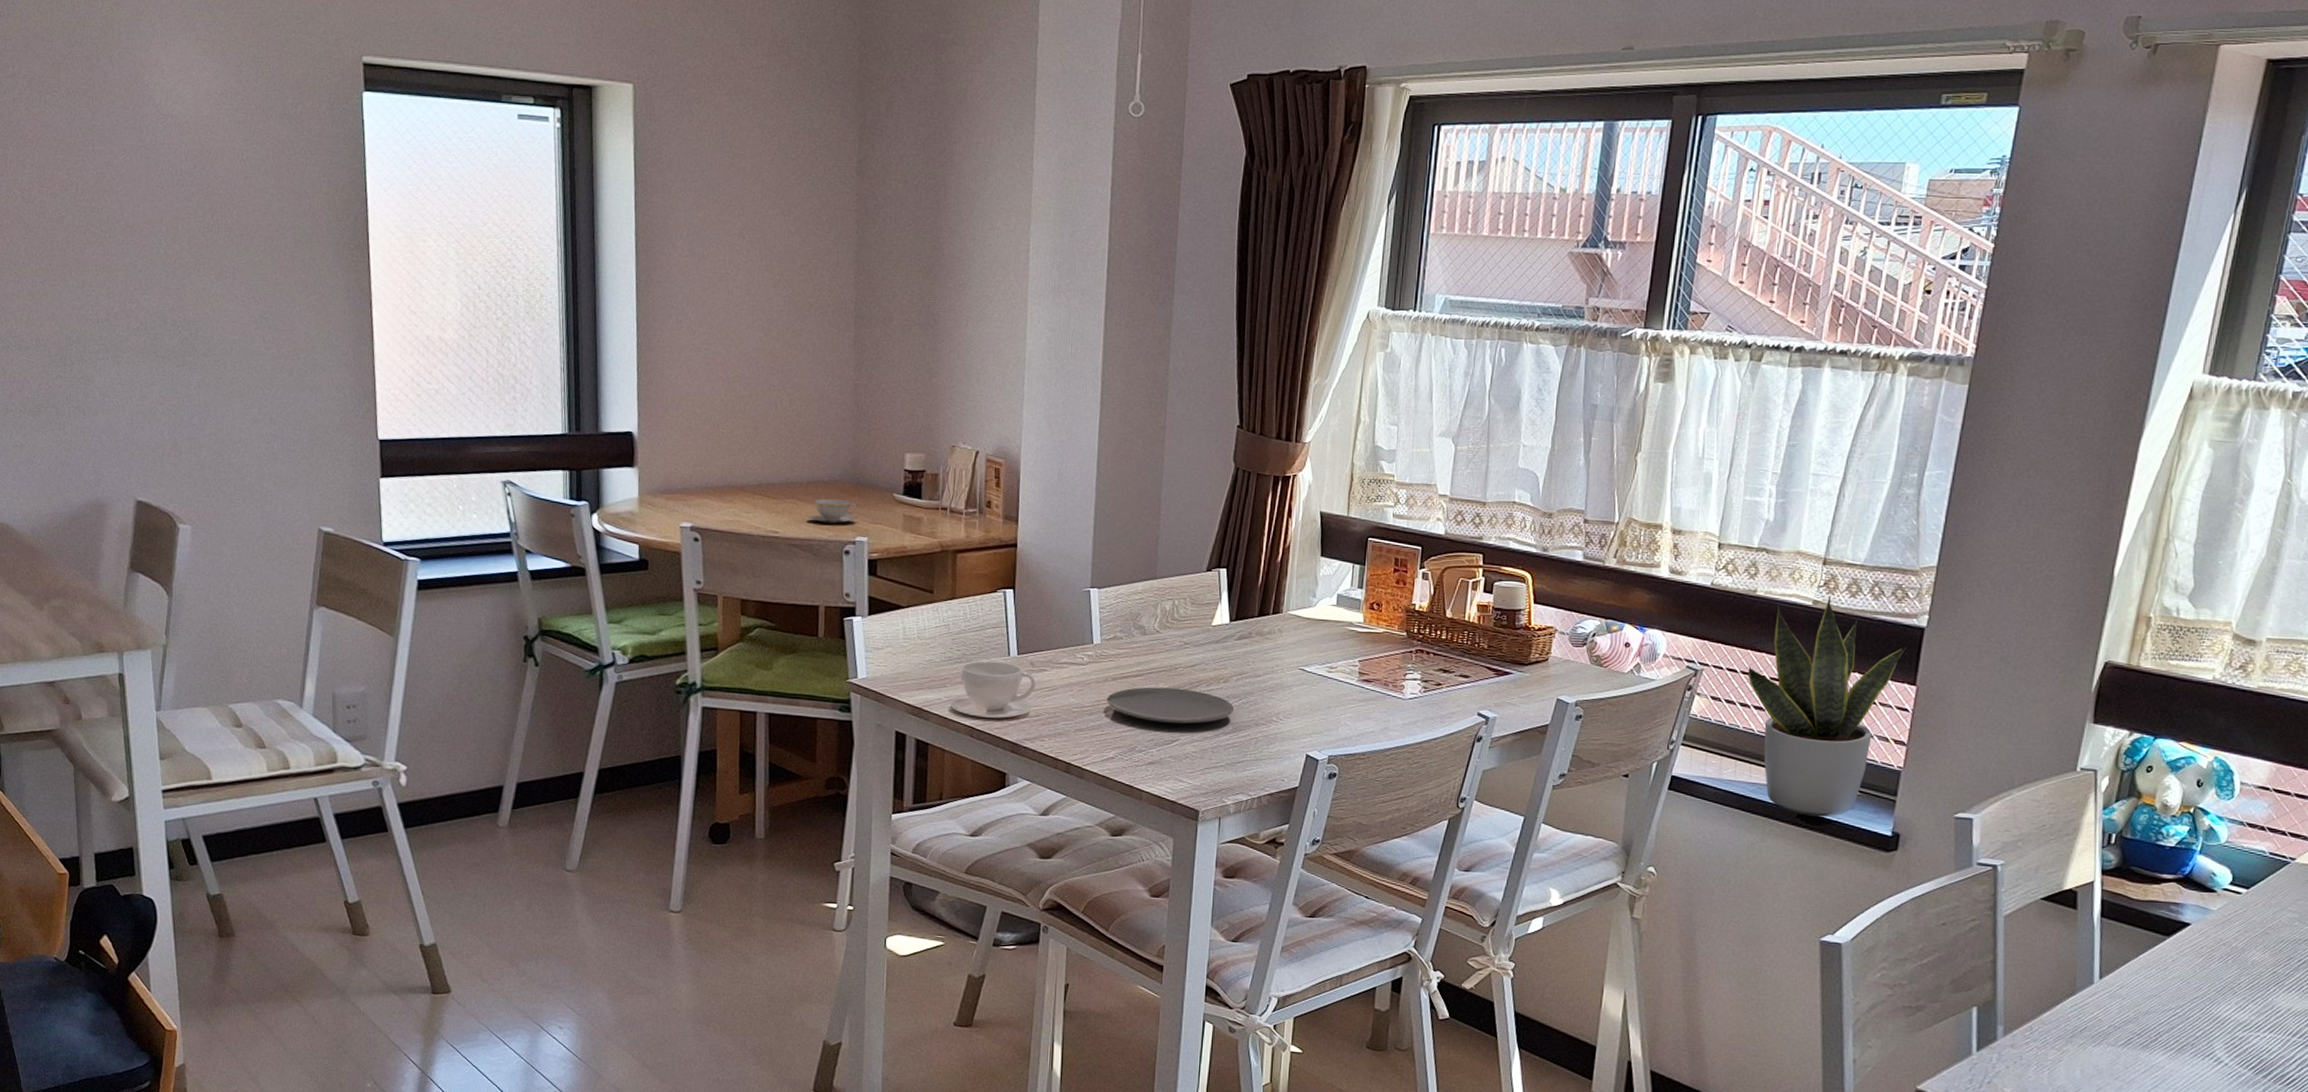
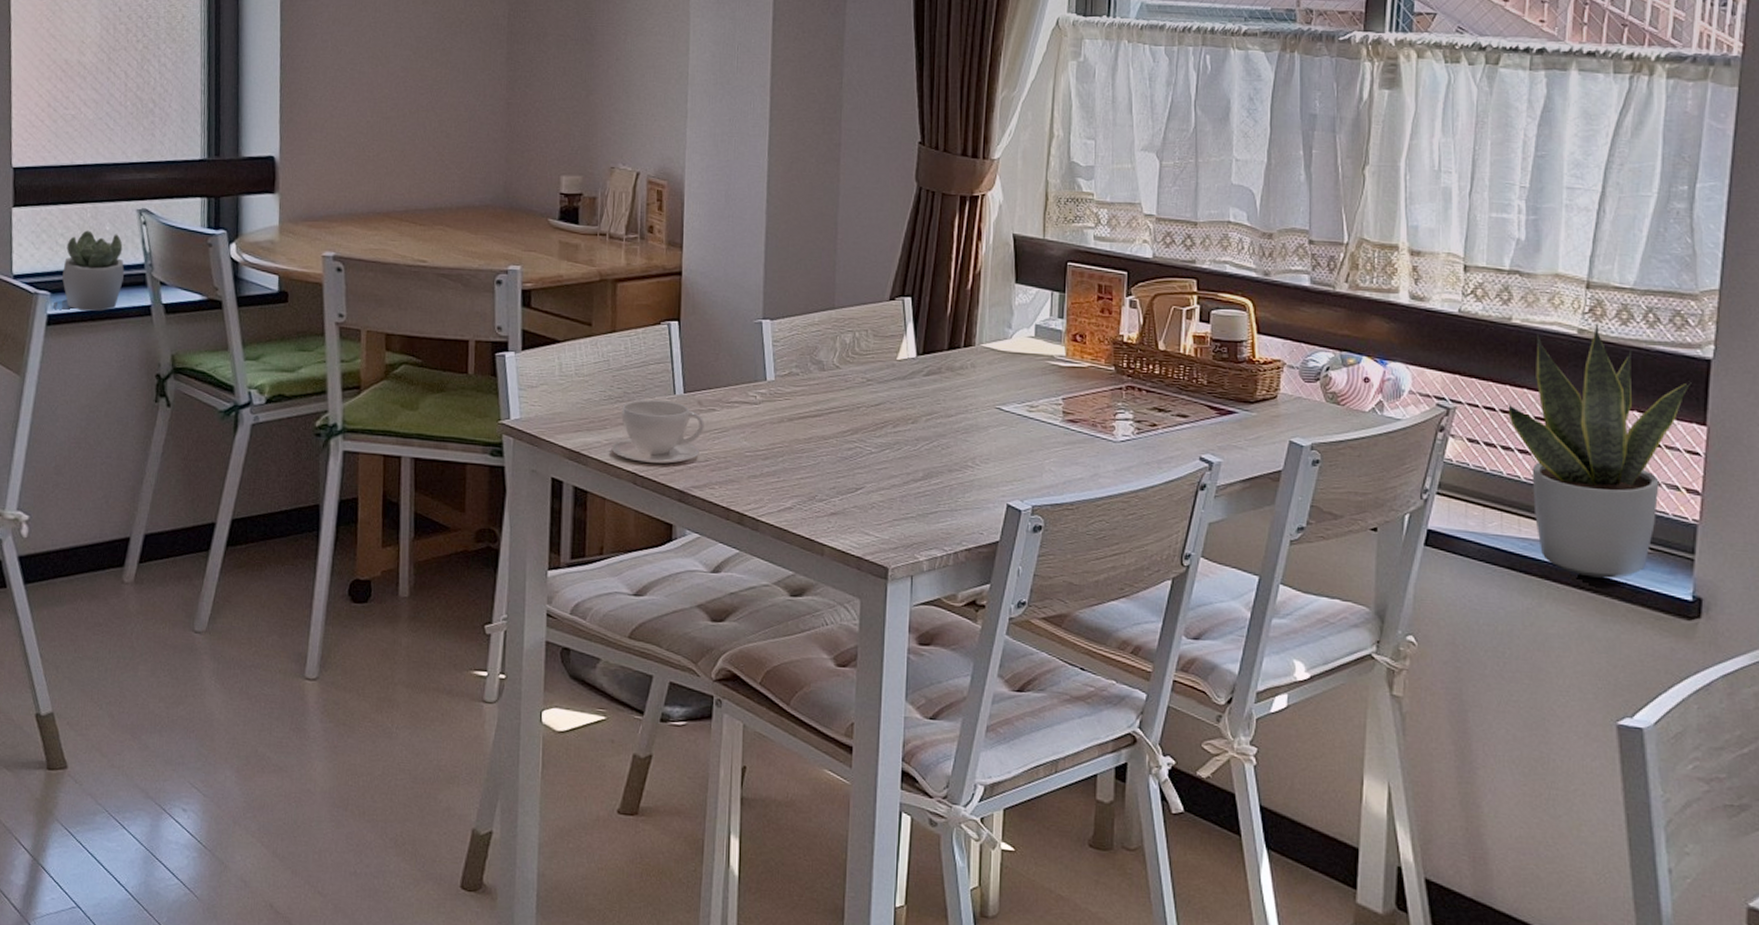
succulent plant: none [431,500,490,578] -> present [62,230,124,312]
teacup: present [808,499,857,524] -> none [457,225,510,252]
plate: present [1107,687,1235,724] -> none [782,428,925,470]

